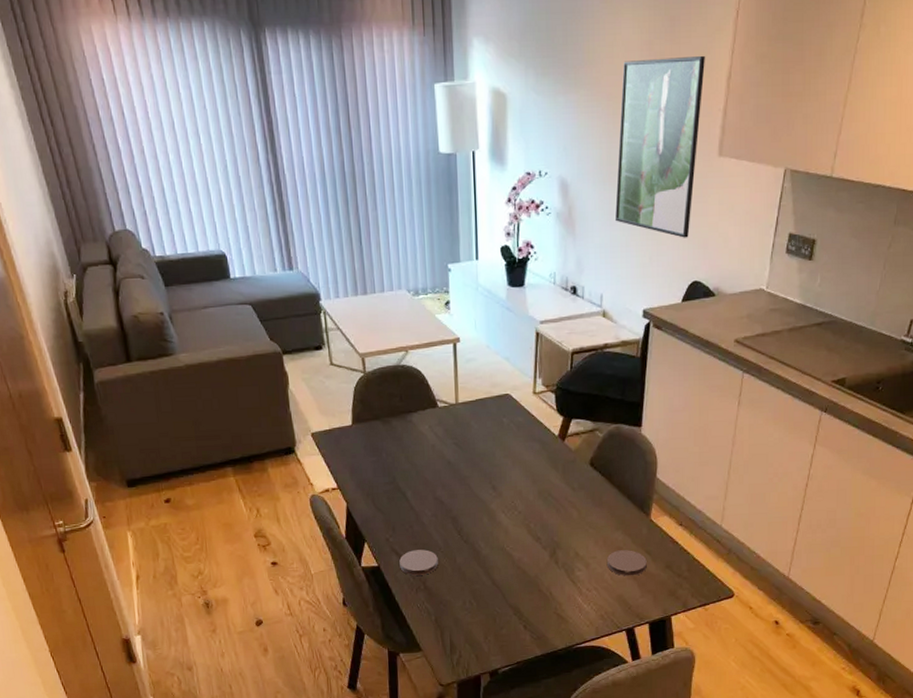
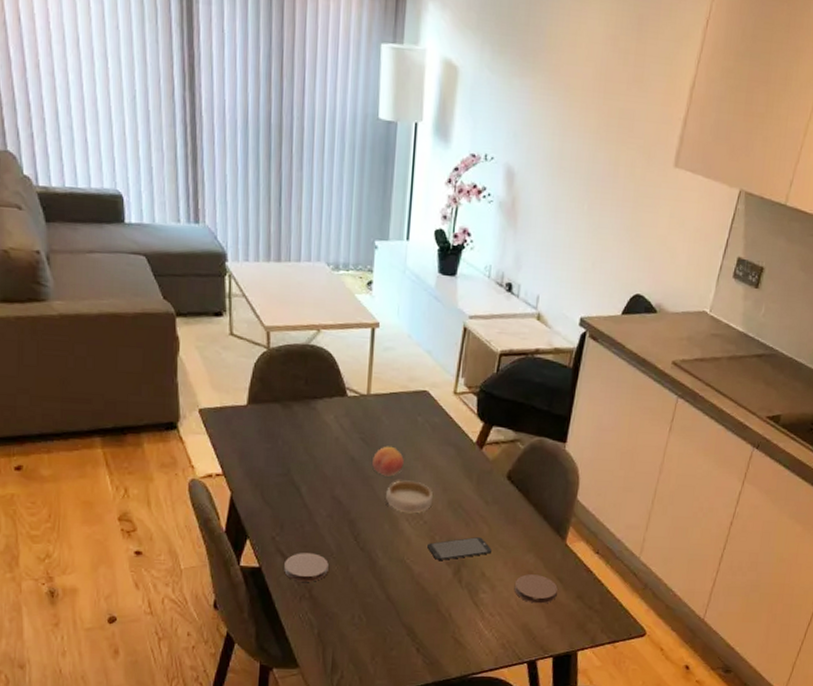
fruit: none [467,447,495,475] -> present [372,446,404,477]
bowl: none [482,476,525,506] -> present [386,480,434,514]
smartphone: none [524,521,582,545] -> present [427,537,491,560]
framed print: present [615,55,705,238] -> none [561,52,670,248]

